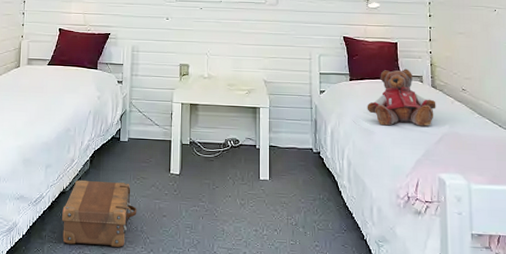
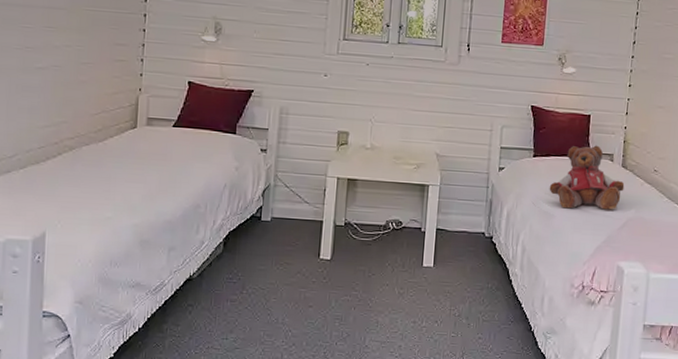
suitcase: present [62,179,137,247] -> none [187,265,279,341]

